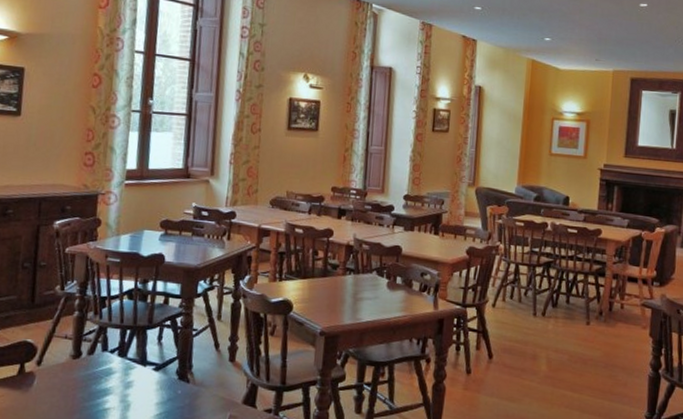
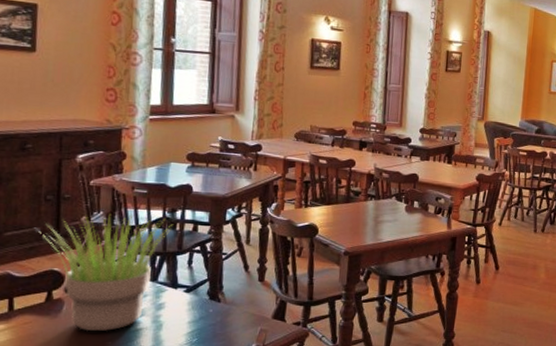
potted plant: none [15,283,144,410] -> present [39,213,173,332]

